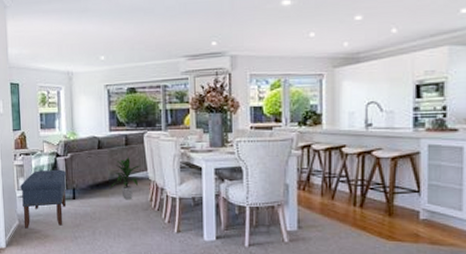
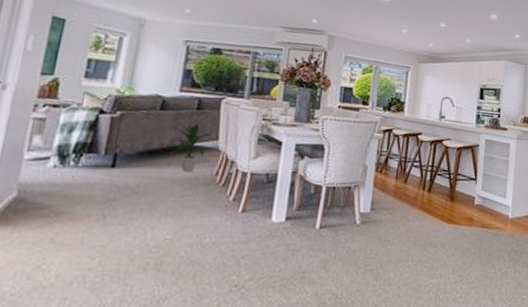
bench: present [20,169,67,229] -> none [24,128,110,203]

